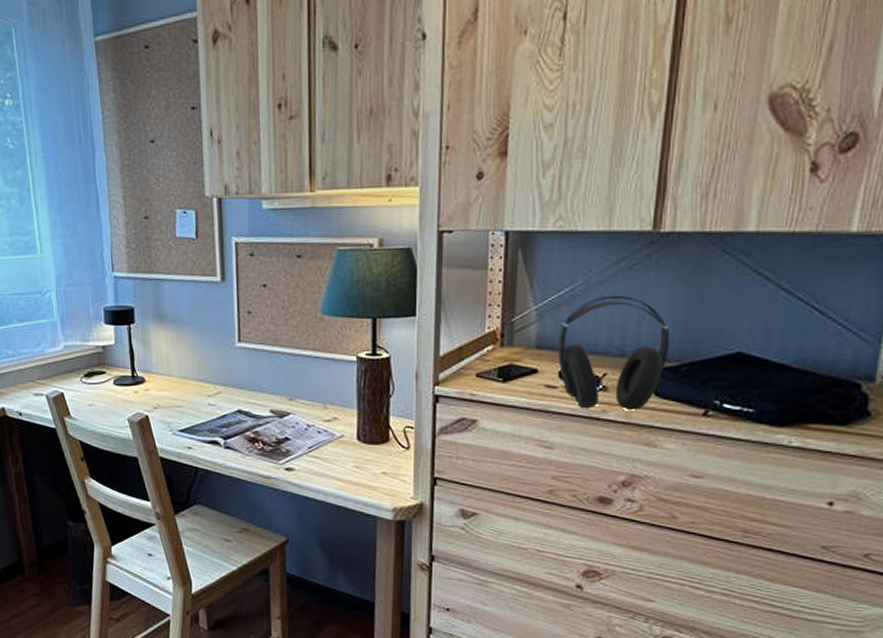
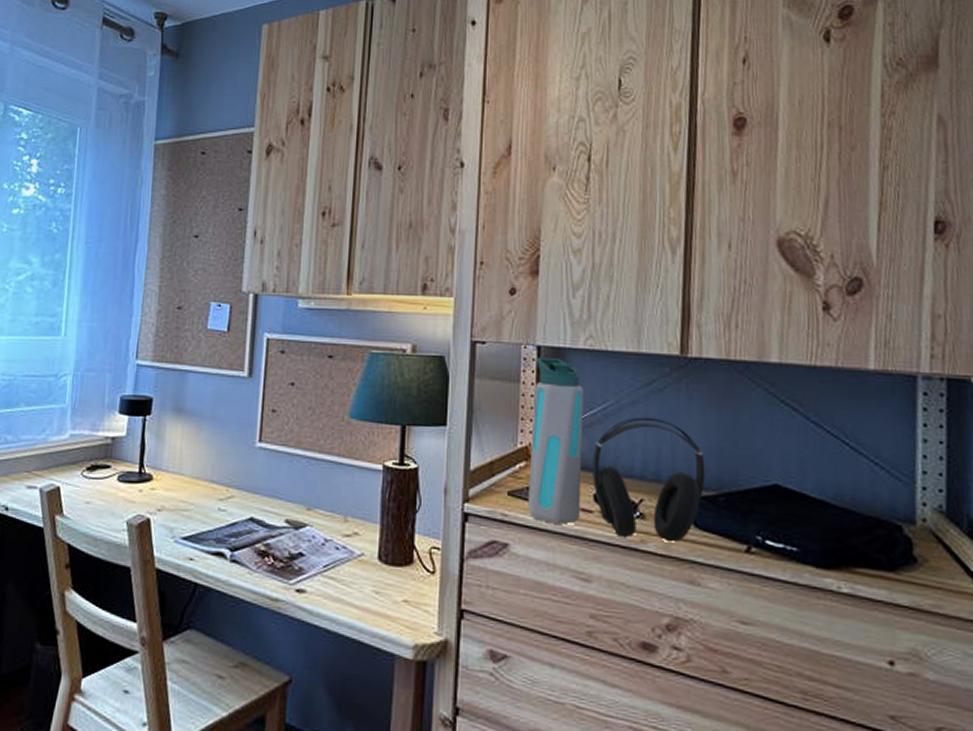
water bottle: none [495,242,553,400] -> present [527,357,585,525]

